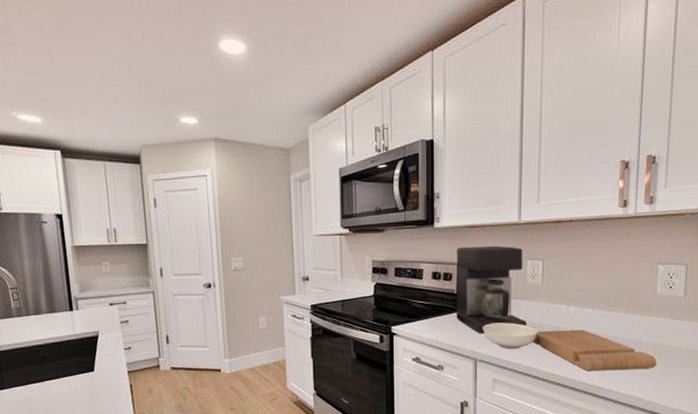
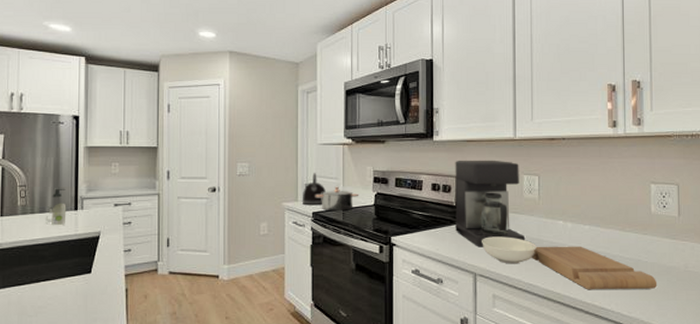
soap dispenser: none [40,289,62,327] -> present [45,188,67,226]
kettle: none [299,265,324,299] -> present [301,173,326,206]
cooking pot: none [313,278,358,304] -> present [315,186,359,212]

